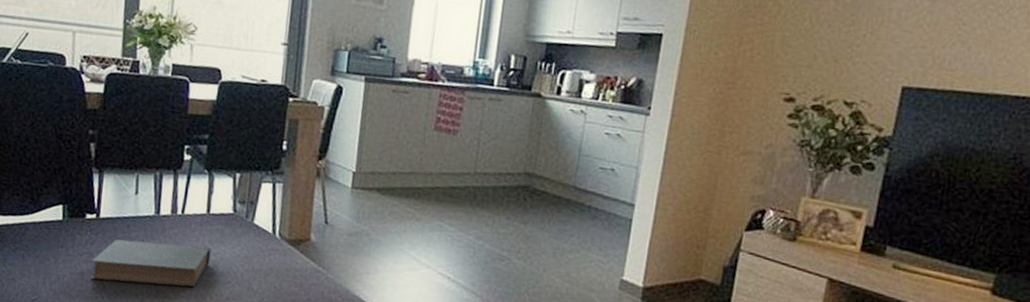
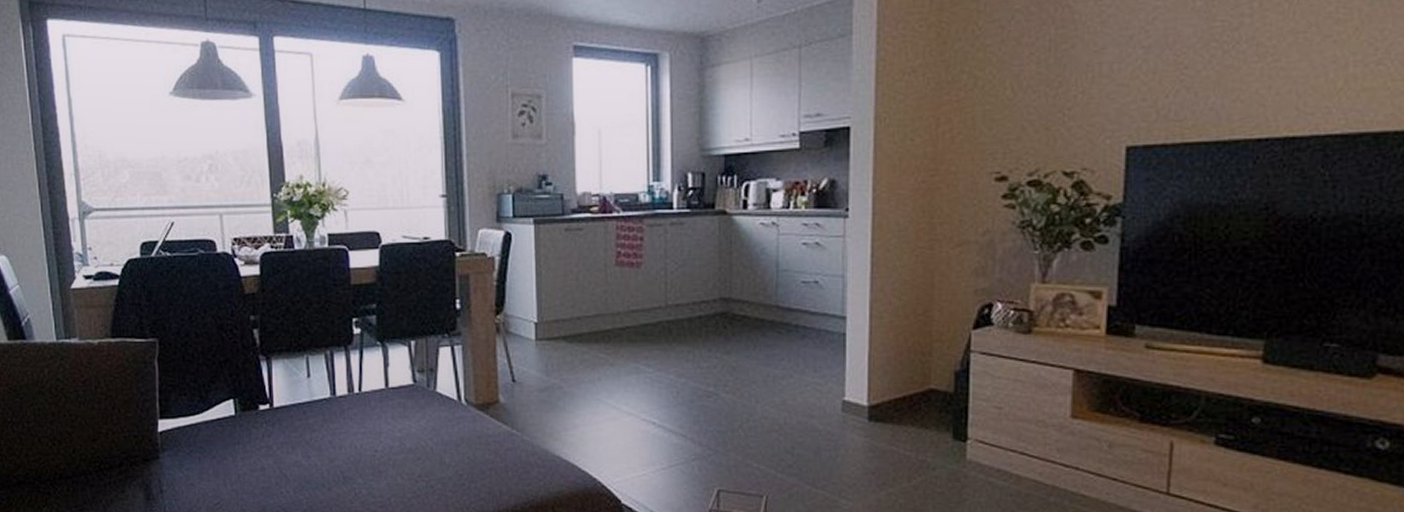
book: present [90,239,212,288] -> none [272,424,396,474]

